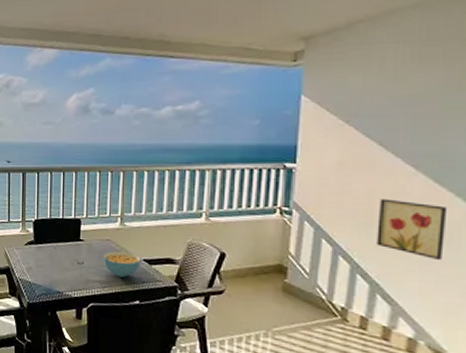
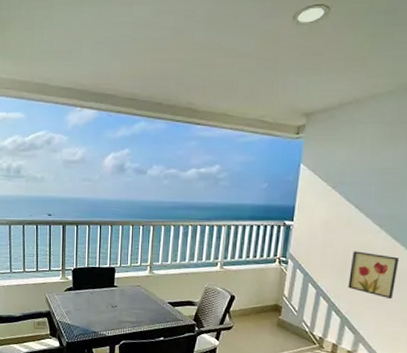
cereal bowl: present [103,251,141,278] -> none [134,295,166,318]

